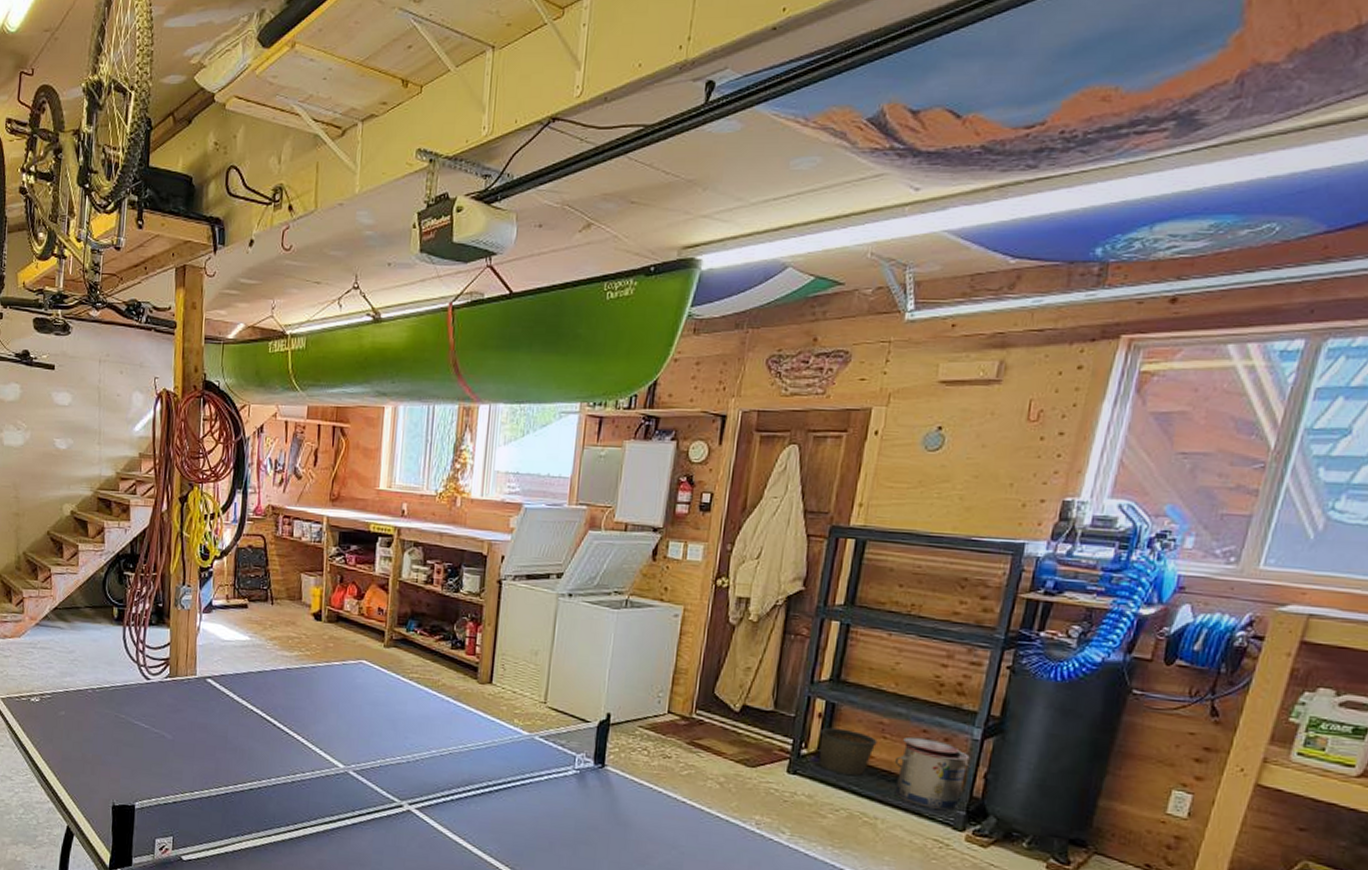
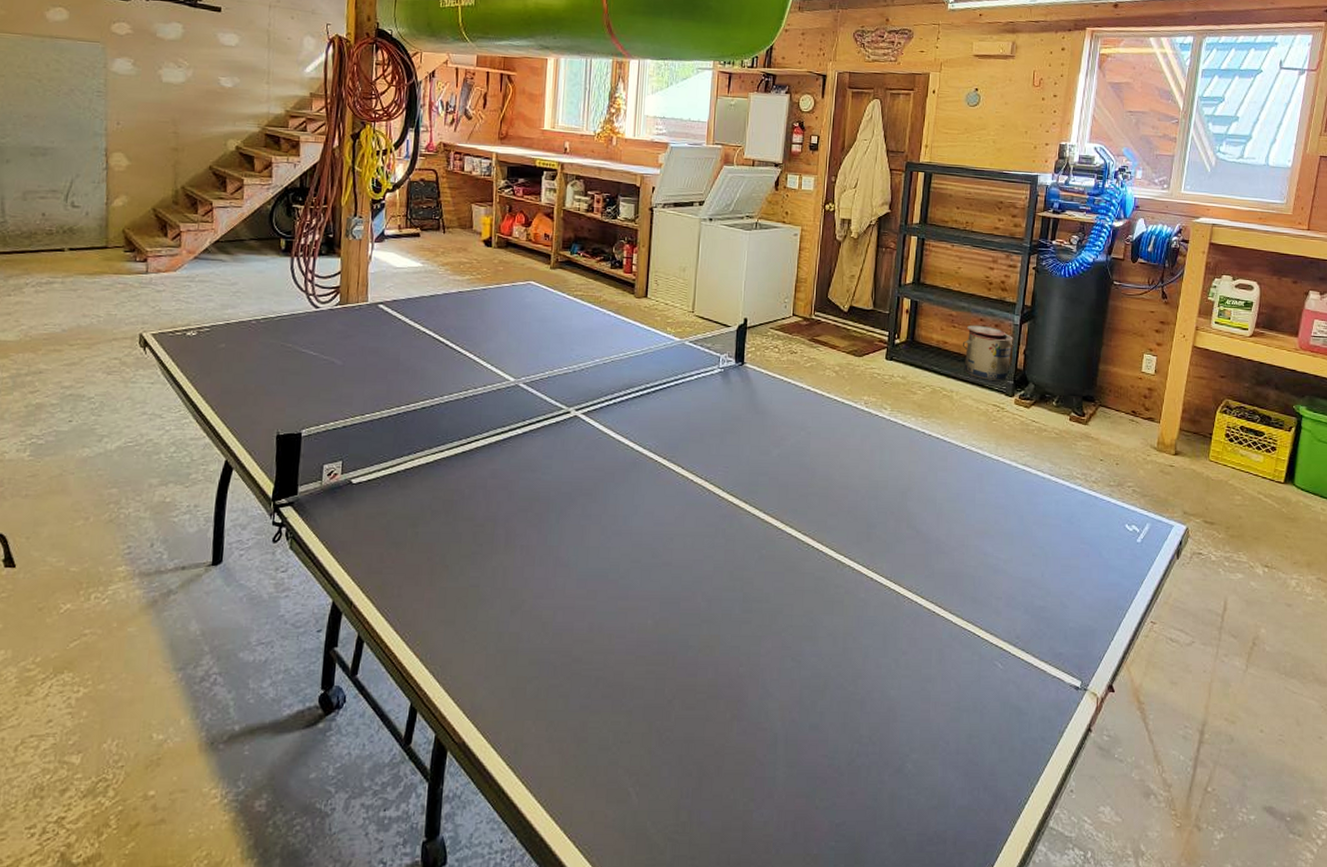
basket: present [819,727,877,777] -> none [907,321,949,359]

